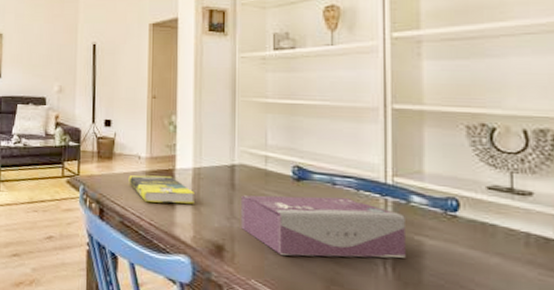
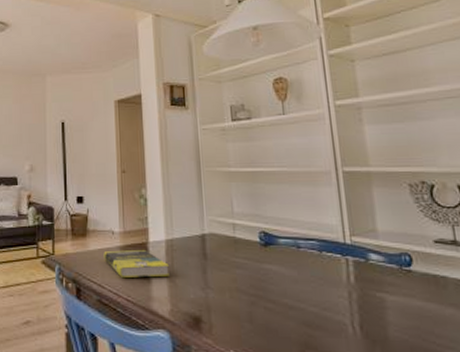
tissue box: present [241,195,406,258] -> none [214,259,371,322]

